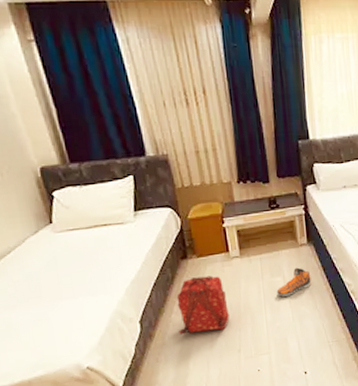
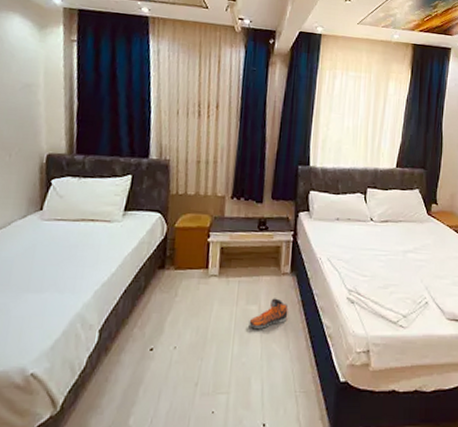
backpack: present [176,275,229,335] -> none [137,291,195,355]

